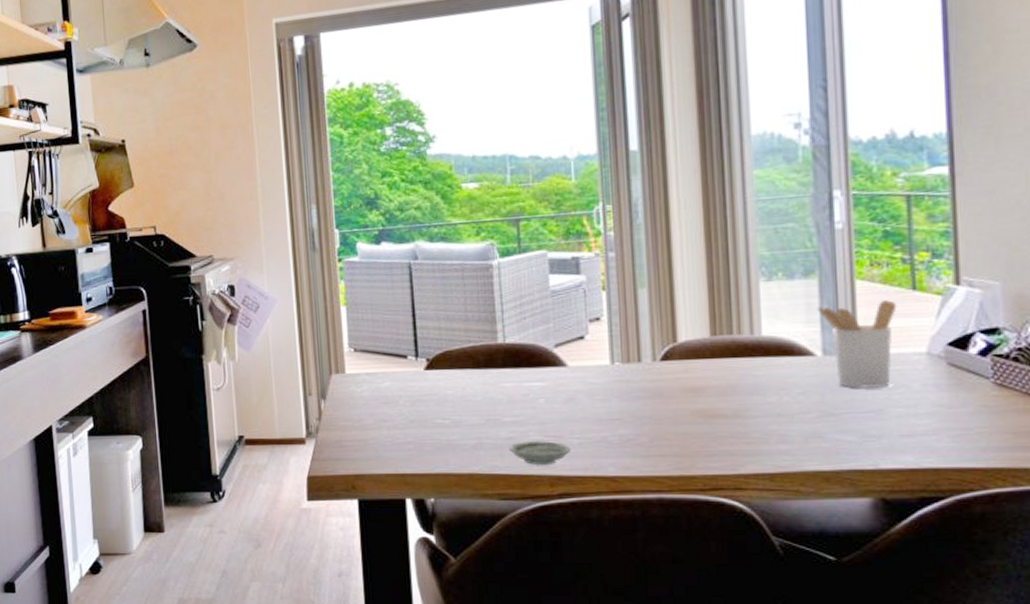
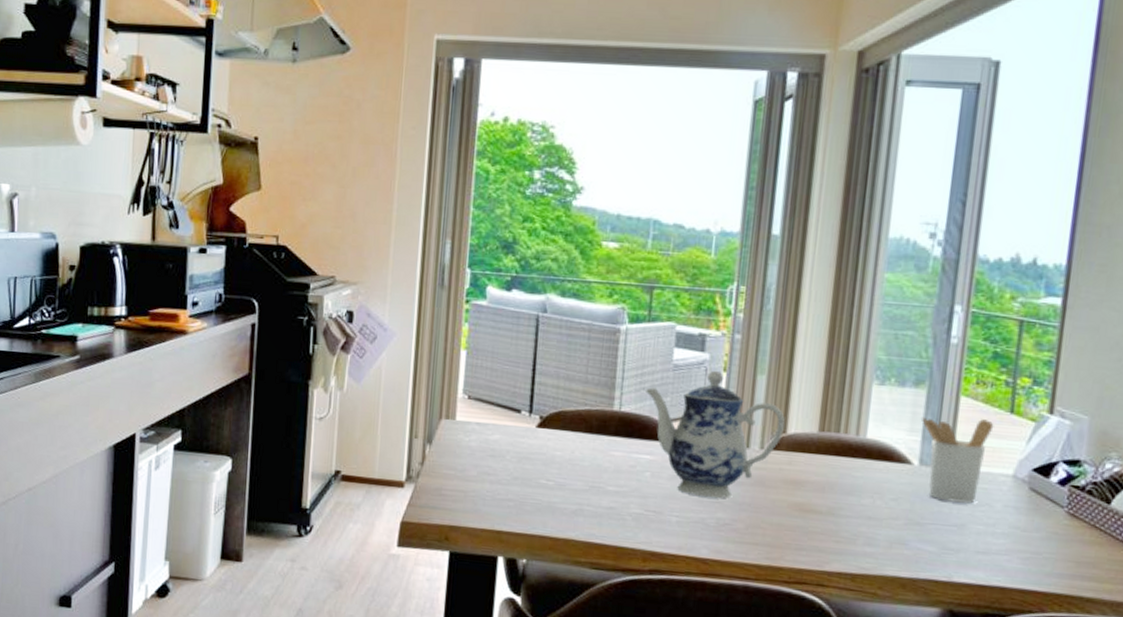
saucer: present [509,440,570,466] -> none [608,513,668,539]
teapot: none [526,290,675,416] -> present [644,370,786,499]

